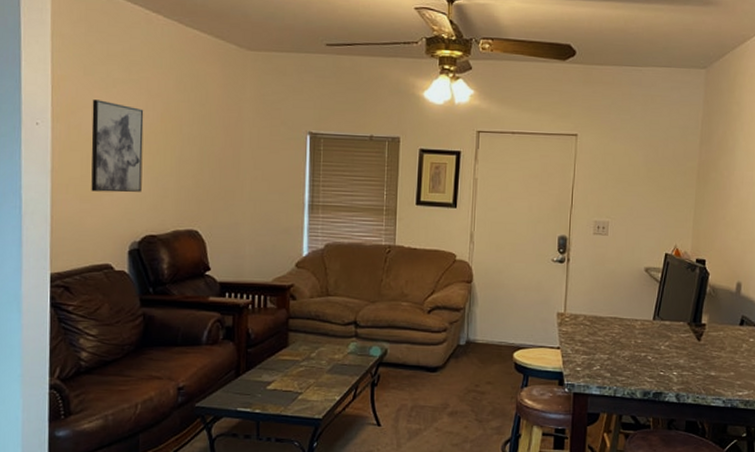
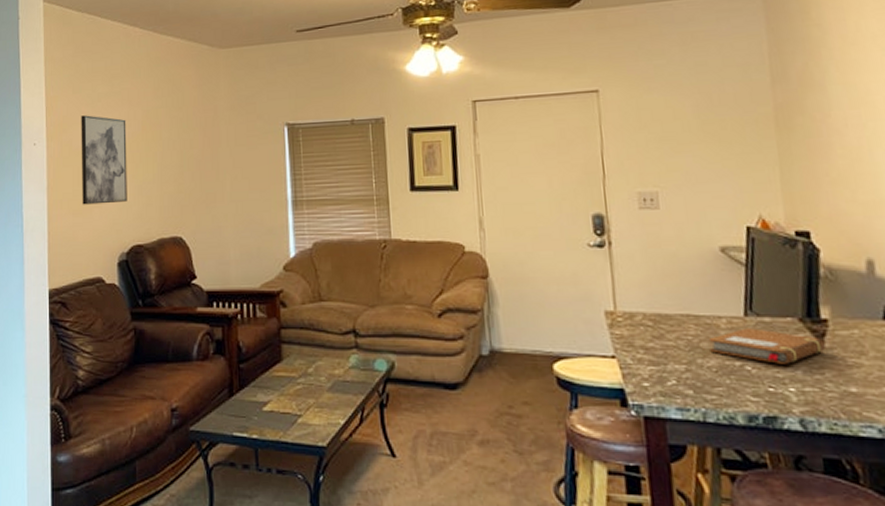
notebook: none [626,329,701,355] -> present [708,328,826,364]

